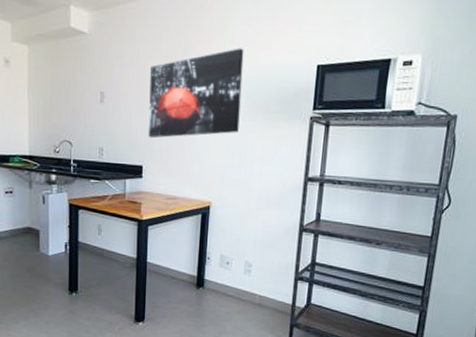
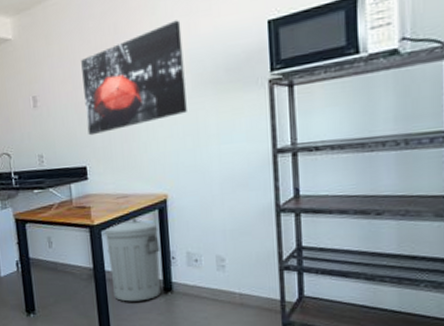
trash can: none [151,218,199,293] -> present [104,218,160,302]

